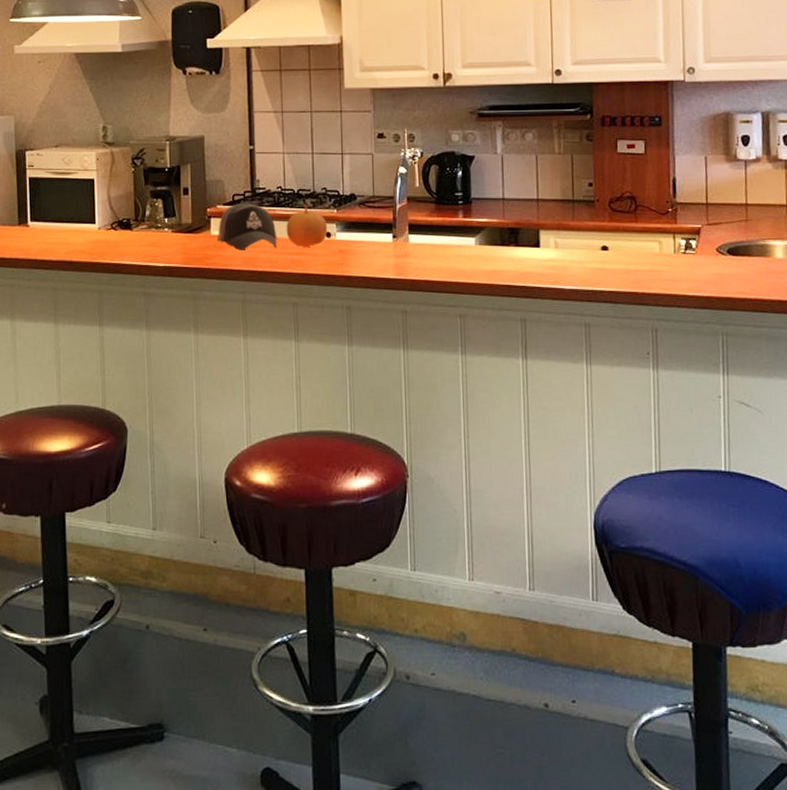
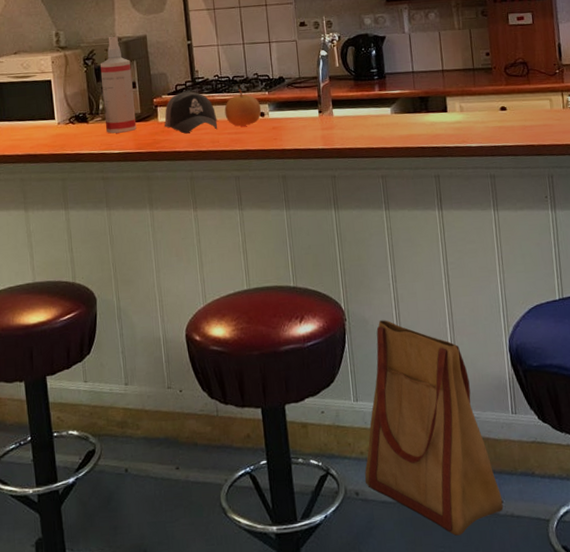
spray bottle: none [149,134,186,244] -> present [100,35,137,134]
shopping bag: none [417,480,576,736] -> present [365,320,504,536]

